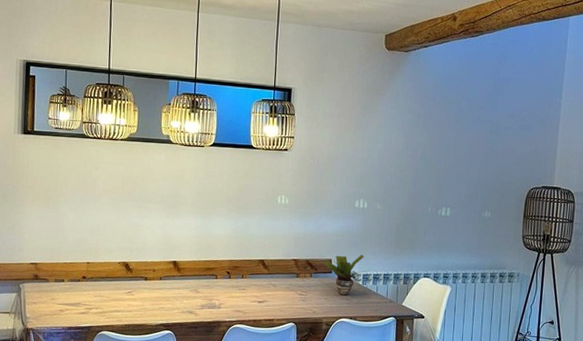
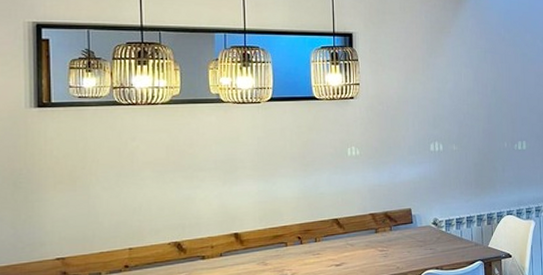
potted plant: present [323,254,368,296] -> none [402,199,450,246]

